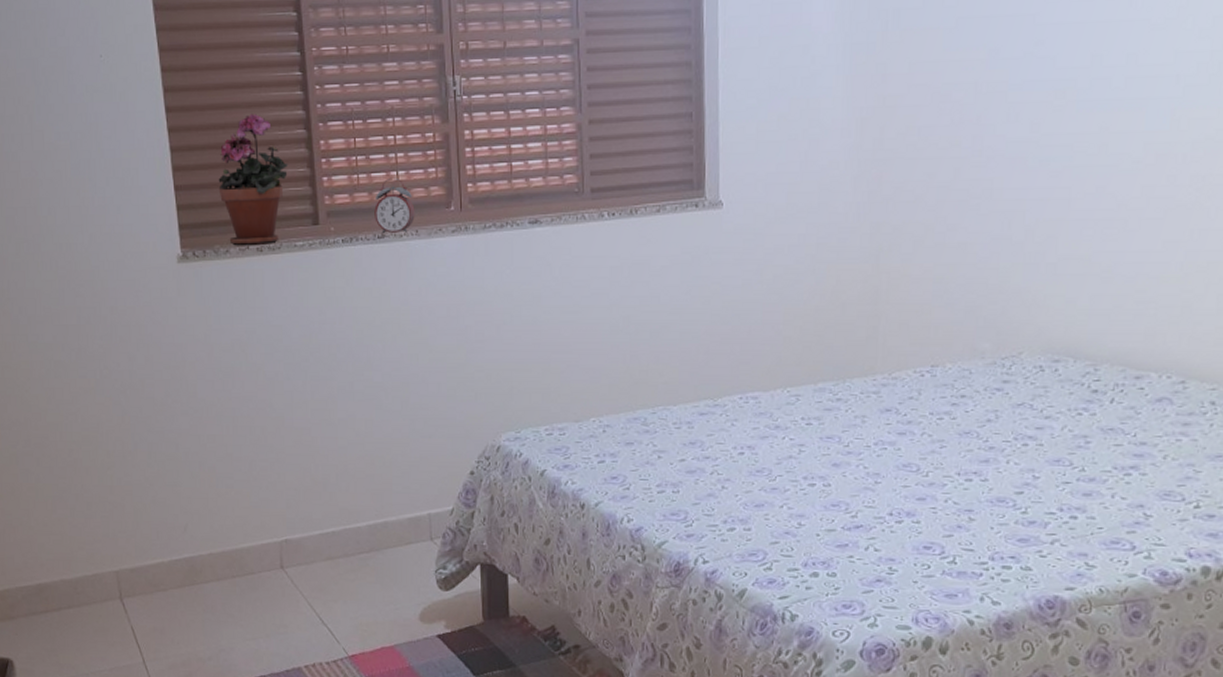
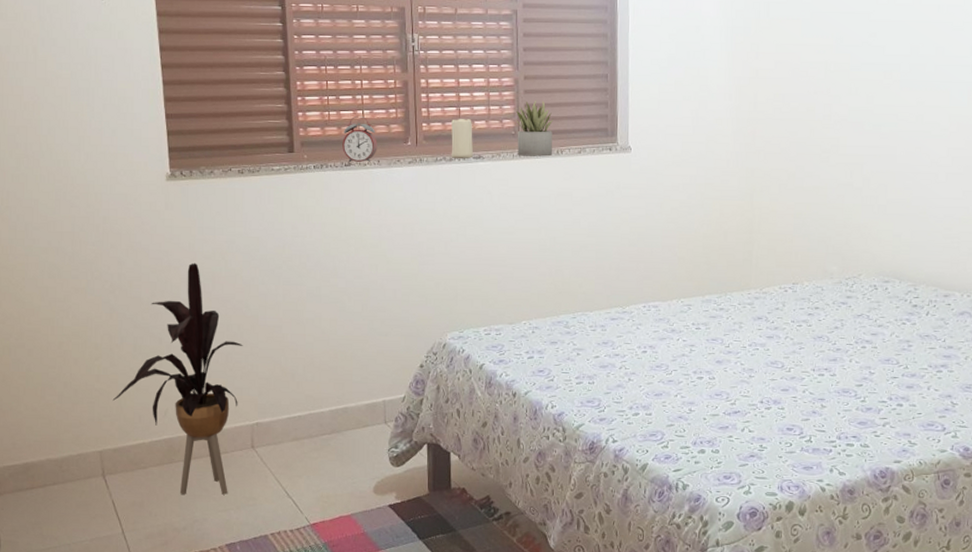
house plant: none [127,356,268,621] -> present [112,262,243,495]
potted plant: present [218,114,289,246] -> none [205,56,269,169]
candle: none [502,176,529,225] -> present [451,119,474,159]
succulent plant: none [580,149,626,218] -> present [516,101,554,157]

